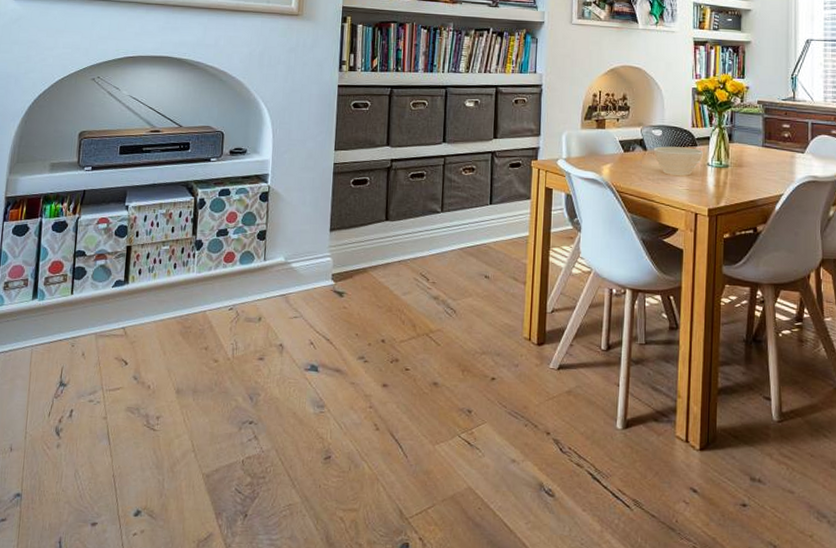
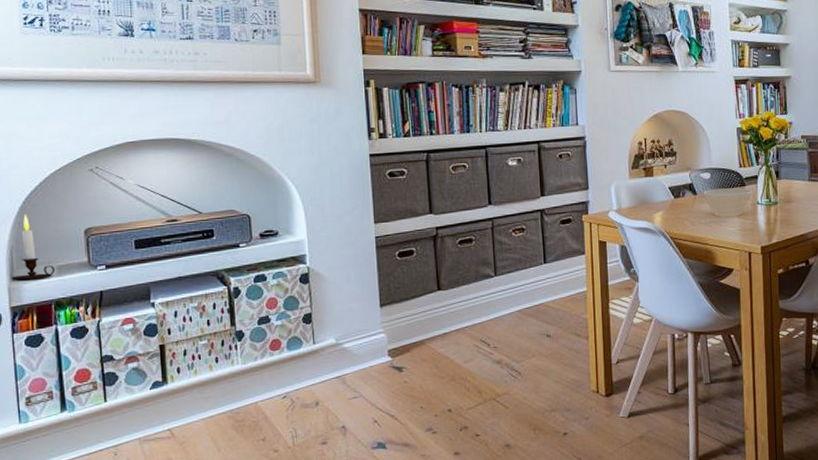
candle: none [11,114,49,175] -> present [11,214,56,281]

